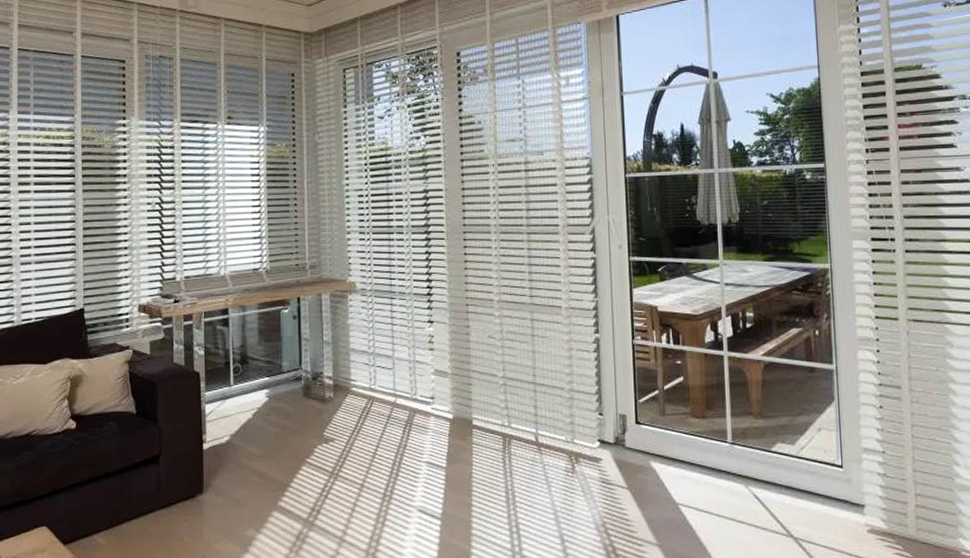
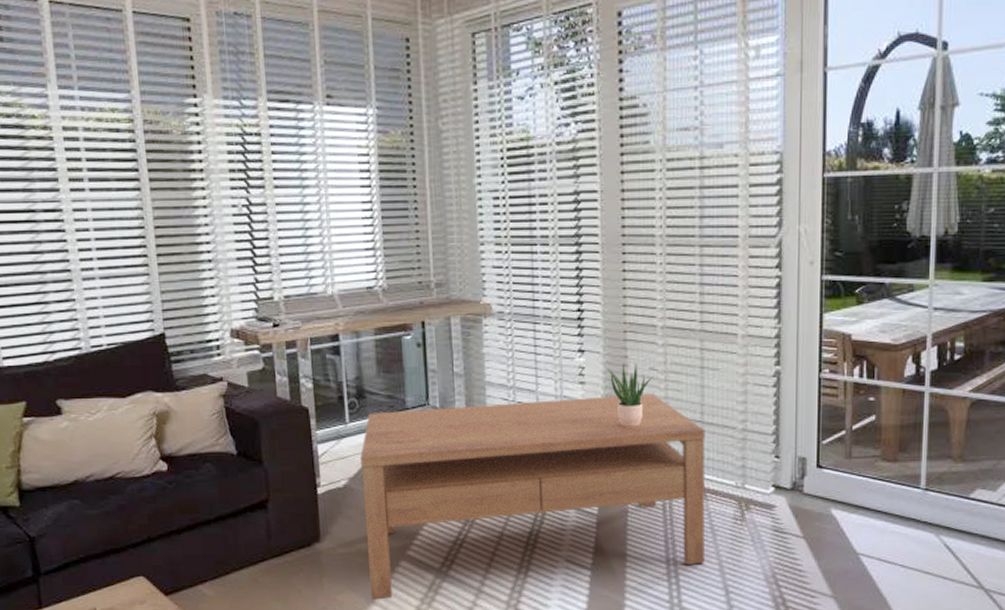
coffee table: none [242,358,541,549] -> present [360,393,705,600]
potted plant: none [452,331,492,388] -> present [607,362,653,427]

